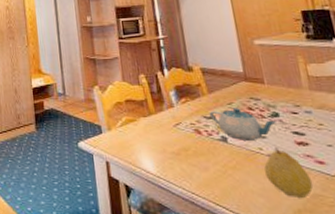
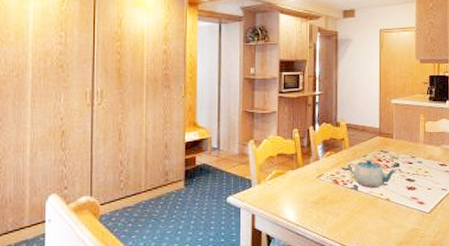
fruit: present [264,148,314,198] -> none [382,193,413,233]

